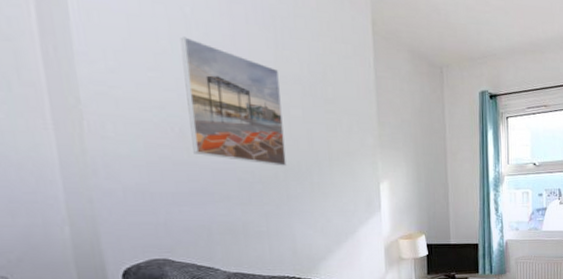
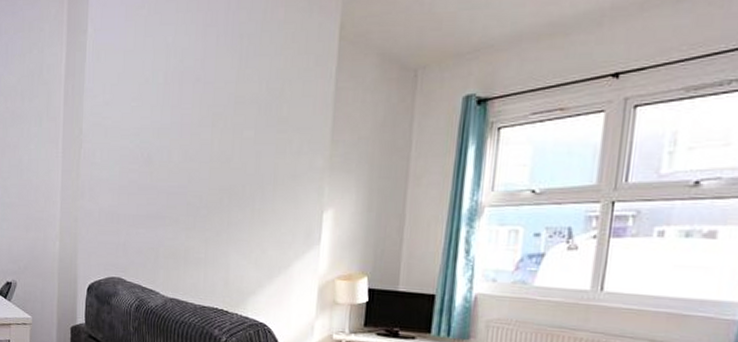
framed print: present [180,36,287,167] -> none [155,65,239,192]

